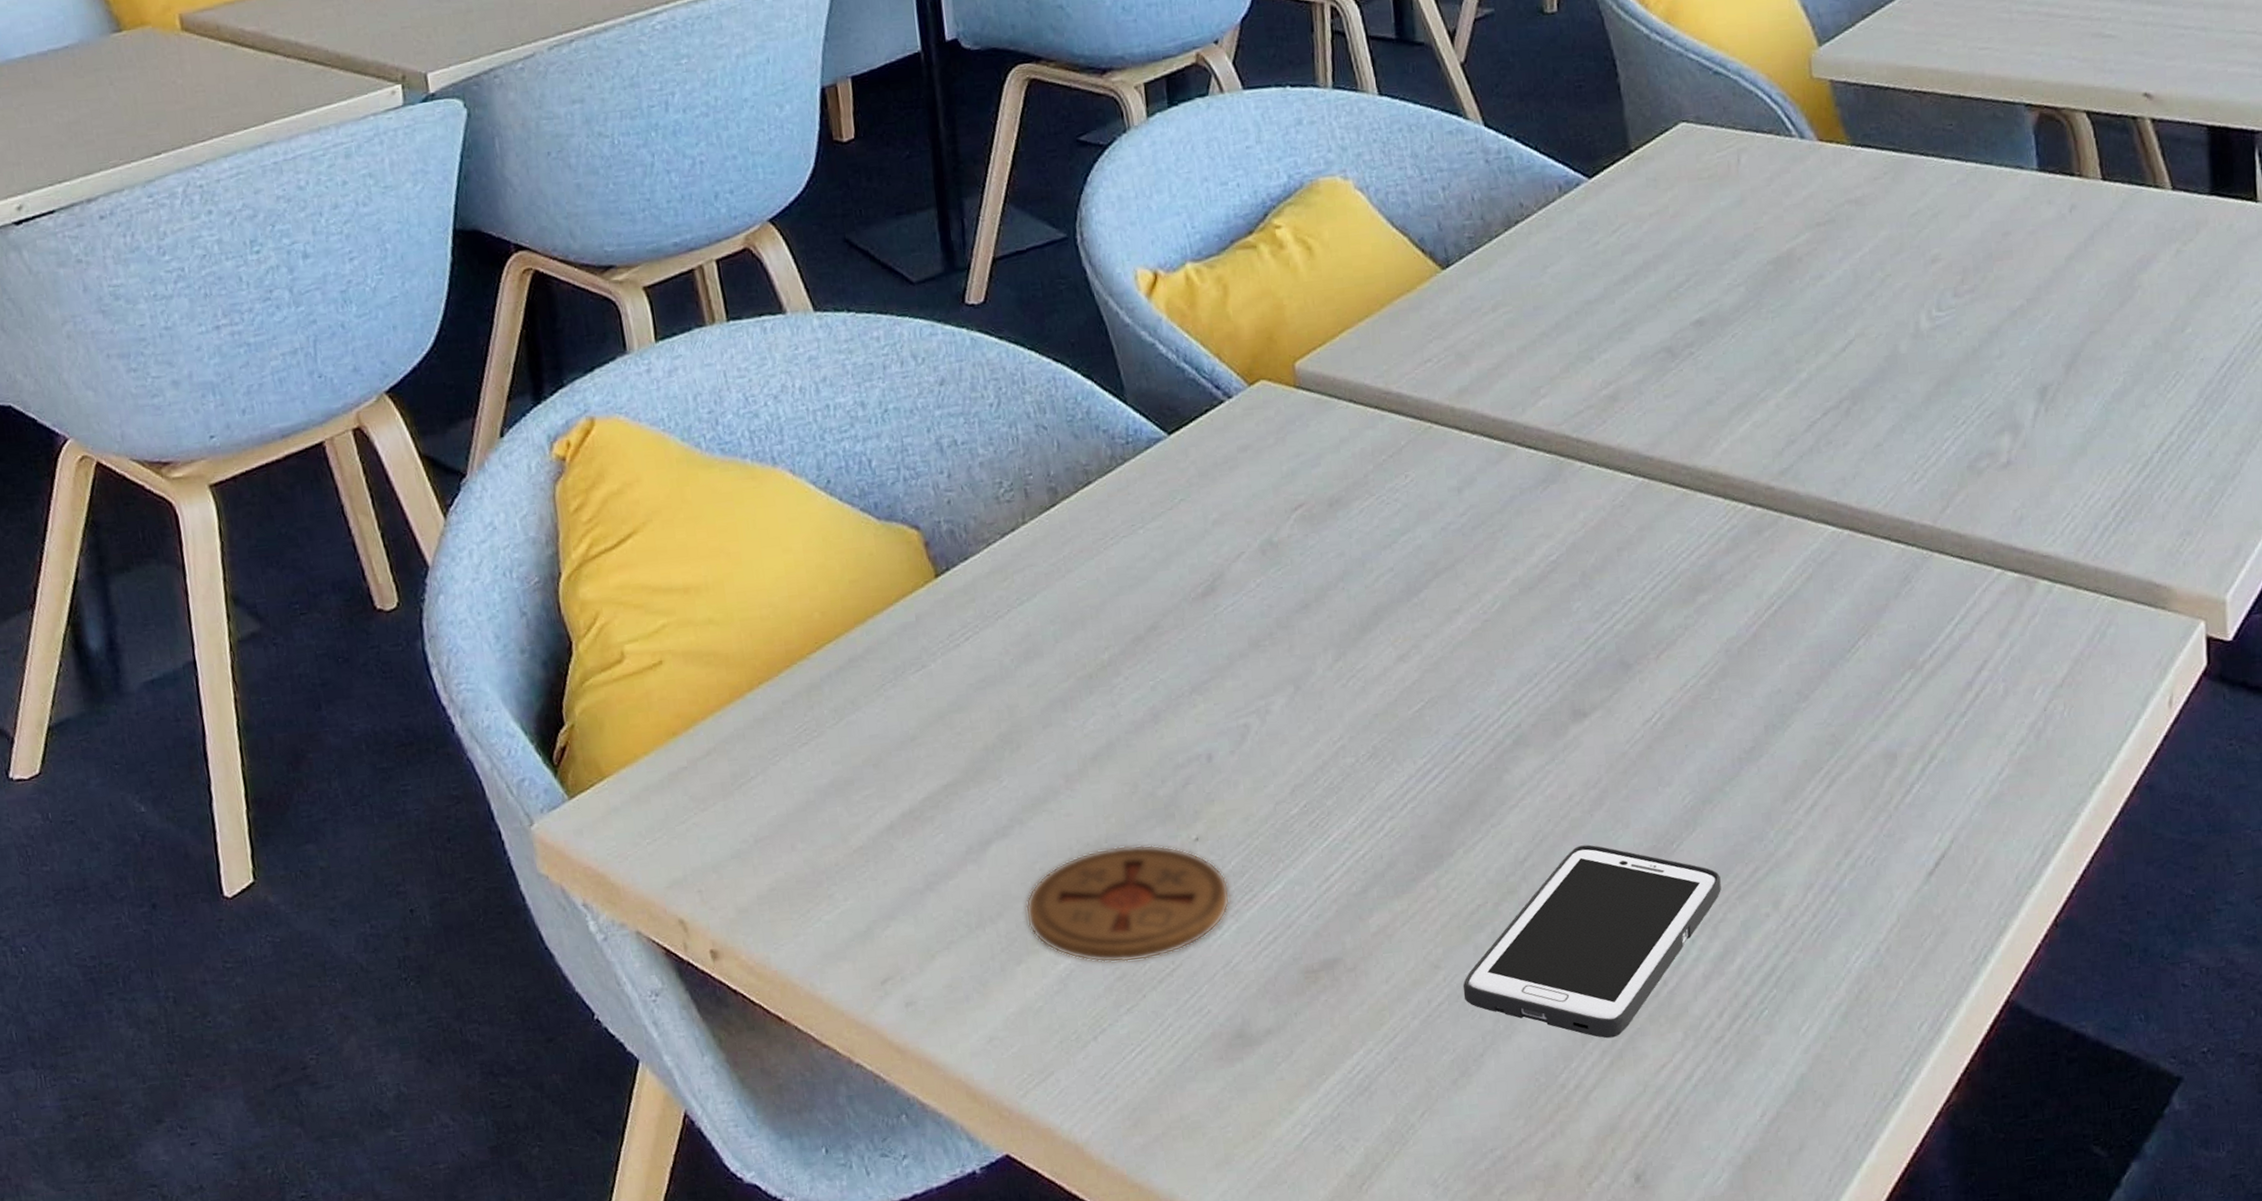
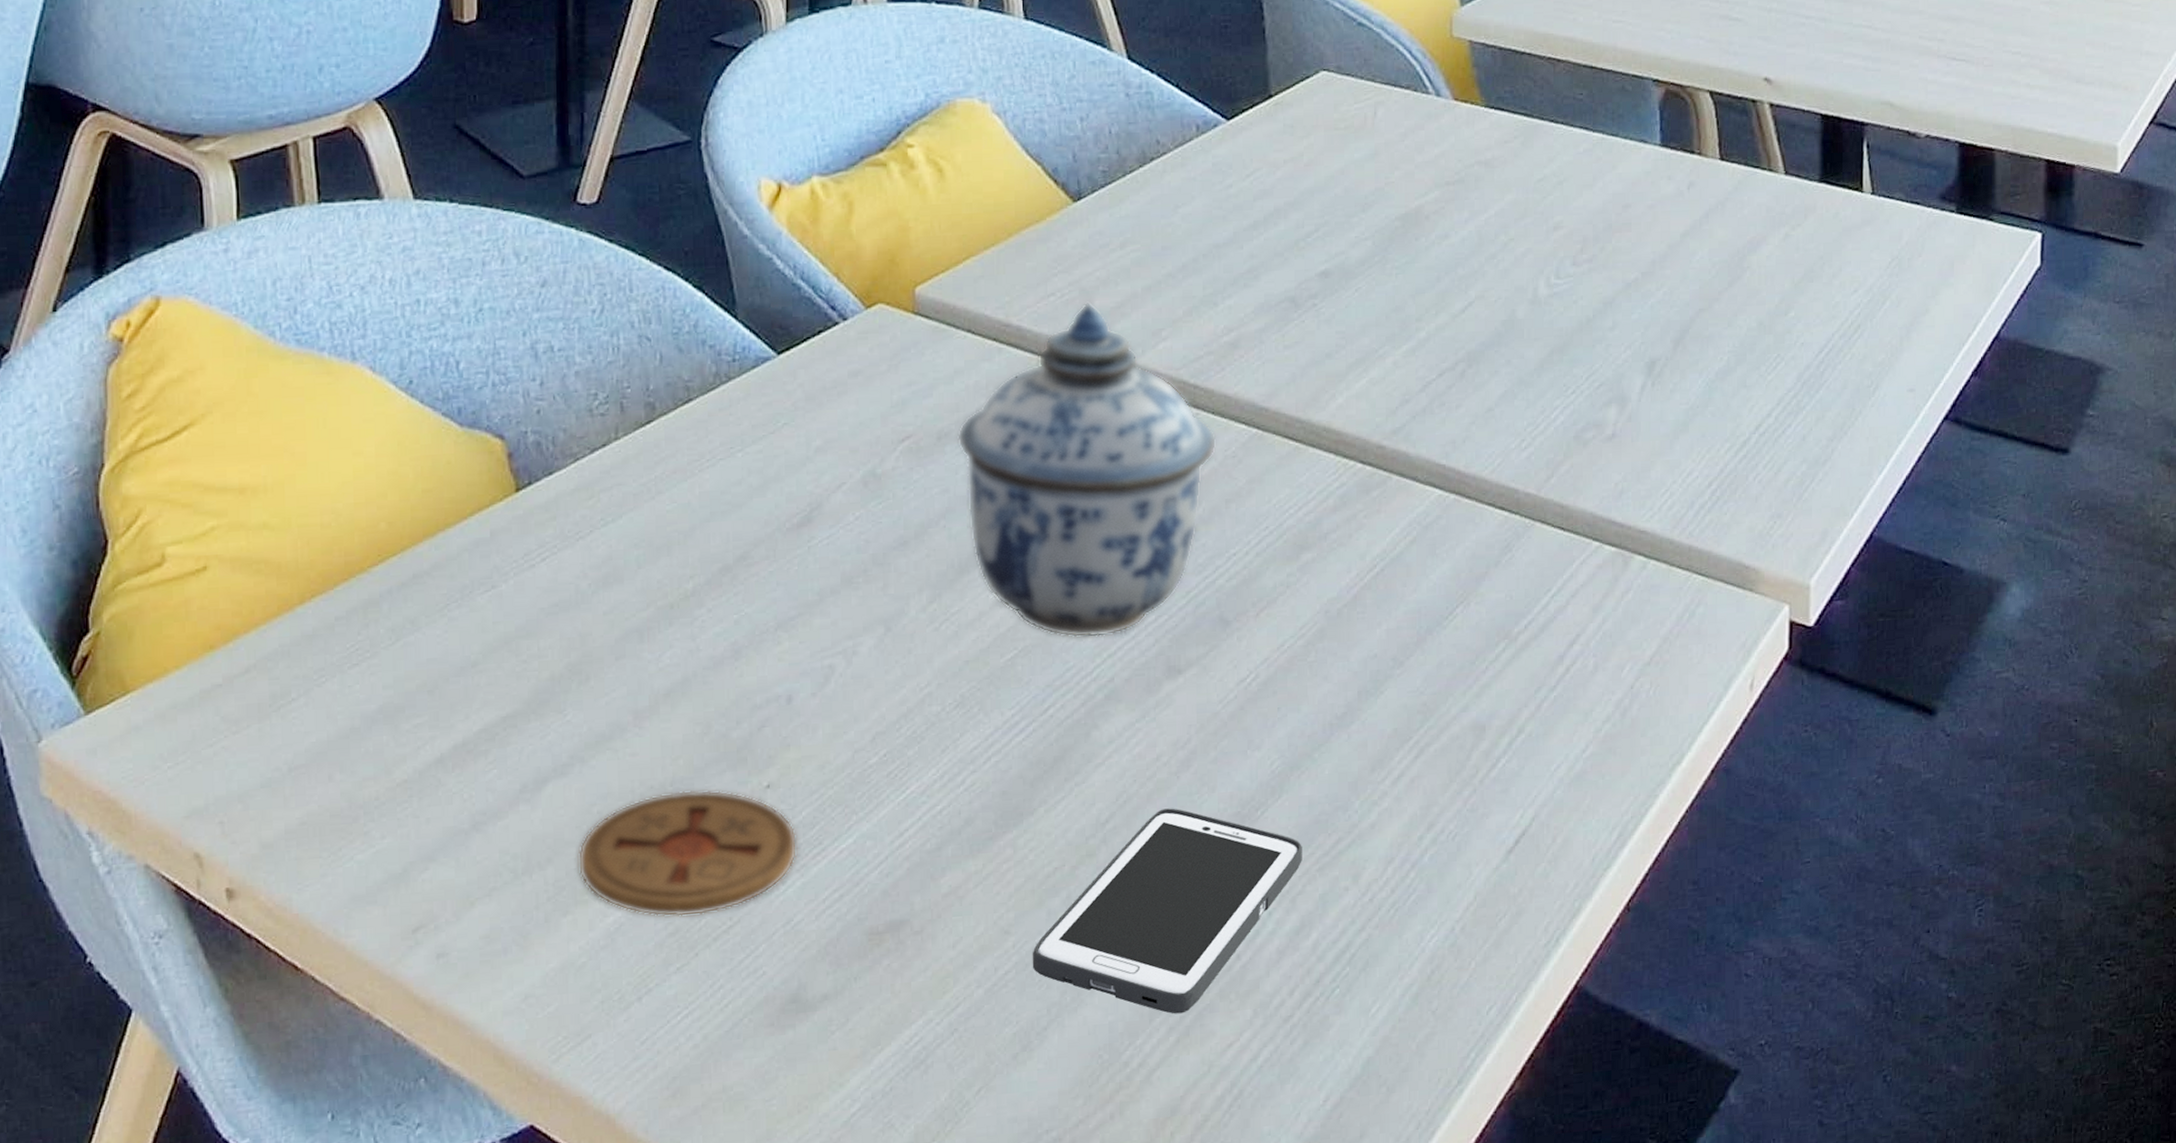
lidded jar: none [1347,365,1604,688] -> present [956,302,1217,638]

